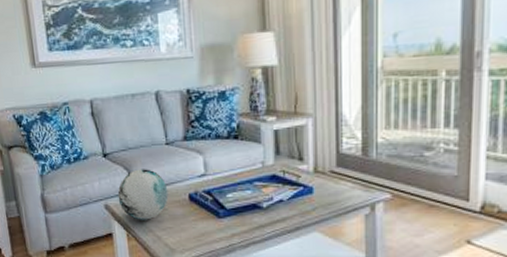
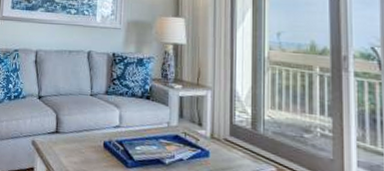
decorative orb: present [117,169,169,220] -> none [44,113,87,160]

